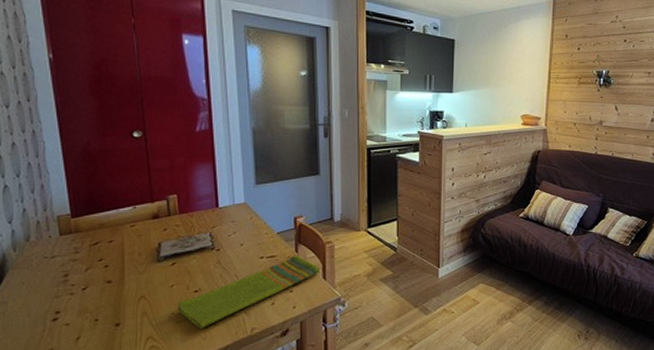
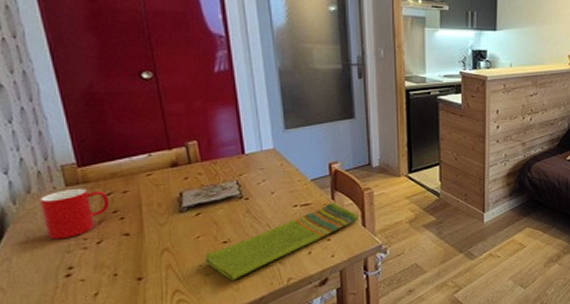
cup: none [36,237,97,285] -> present [39,188,110,240]

